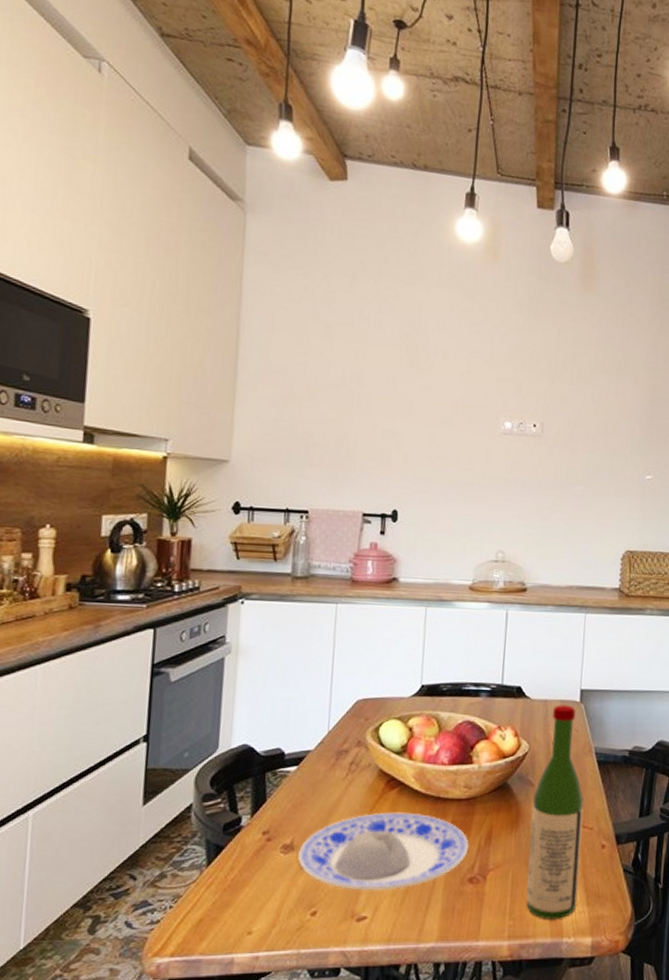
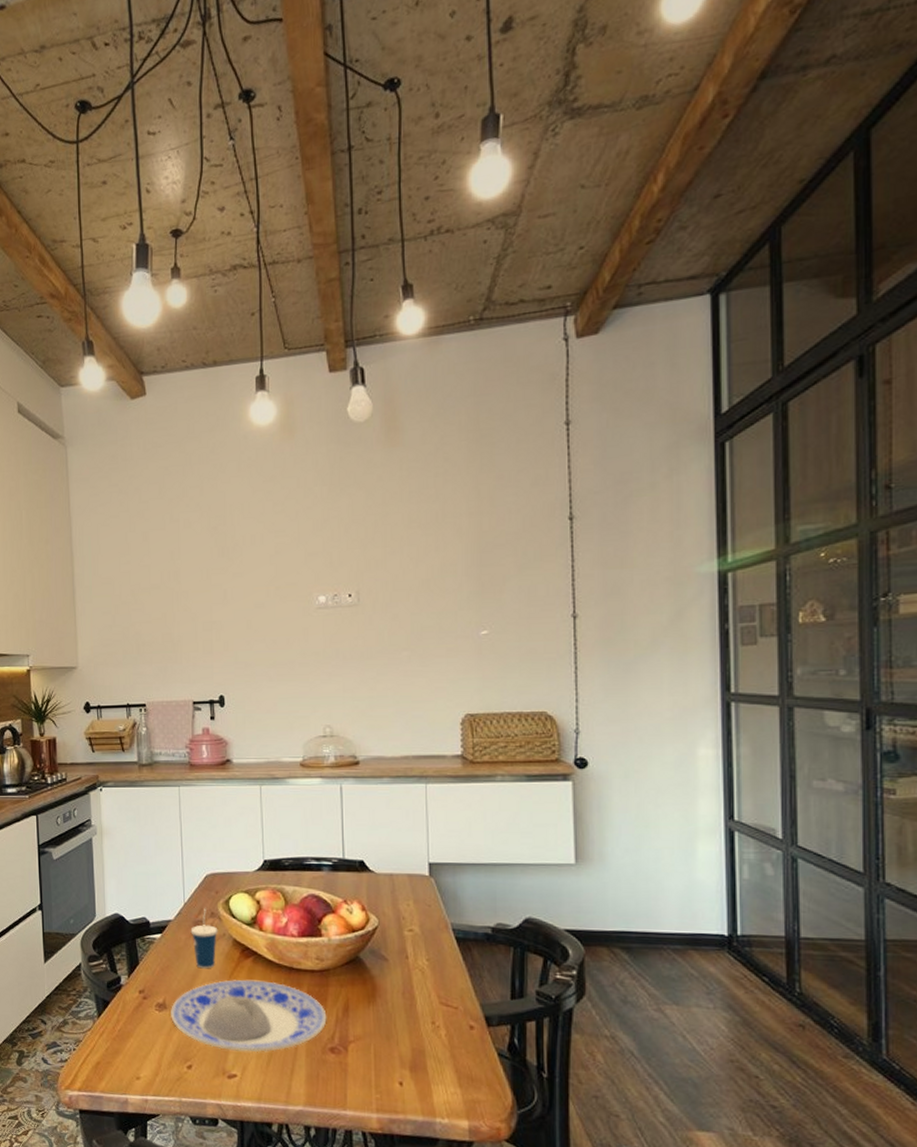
cup: none [332,735,364,803] -> present [190,907,218,969]
wine bottle: present [526,705,584,919] -> none [388,879,449,1098]

